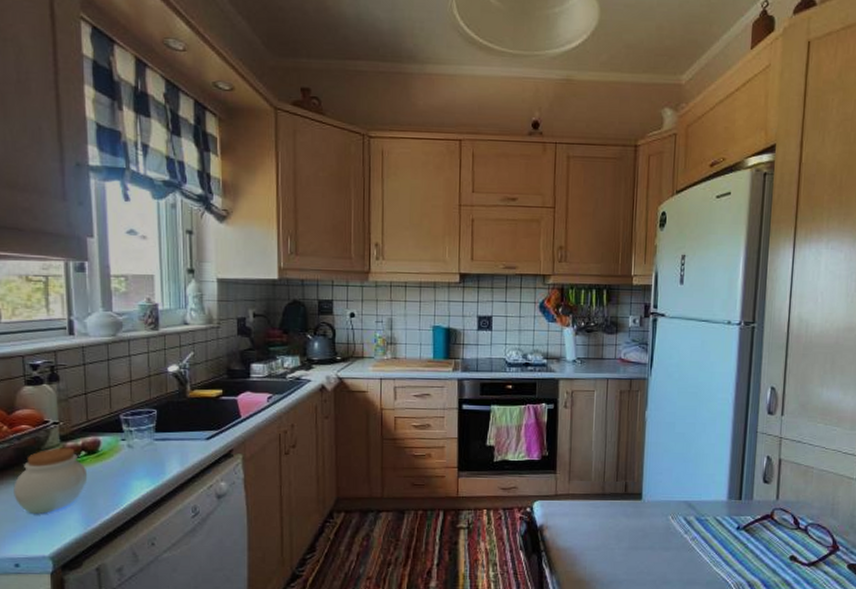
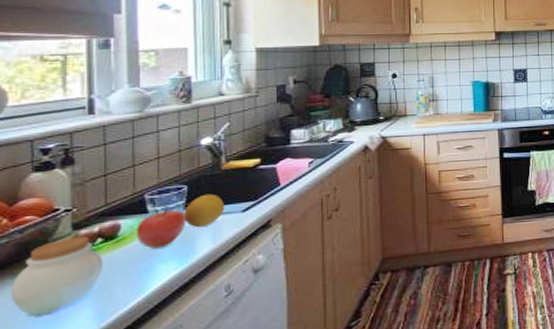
fruit: none [113,430,157,466] -> present [136,209,187,249]
fruit: none [154,419,191,451] -> present [184,193,225,228]

